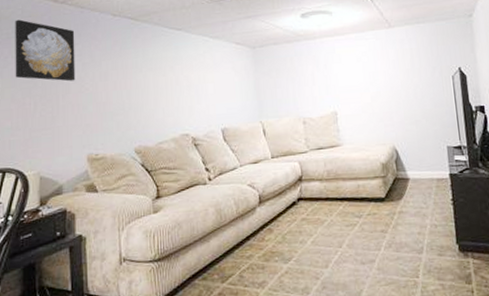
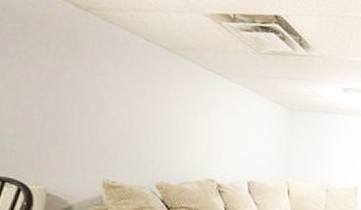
wall art: present [15,19,75,82] -> none [21,15,99,101]

